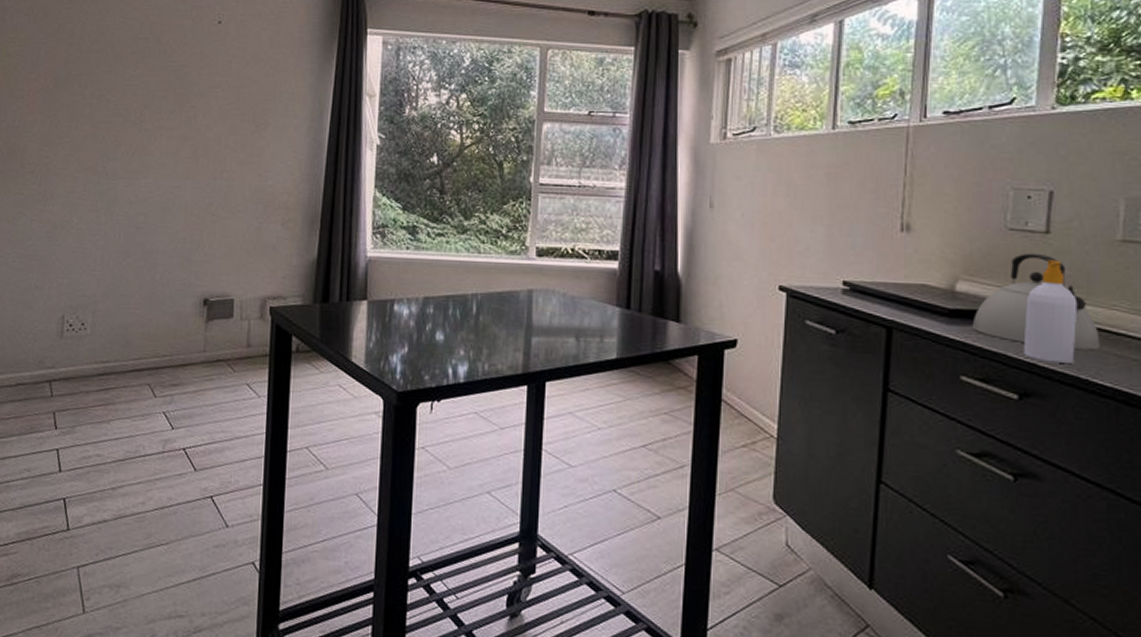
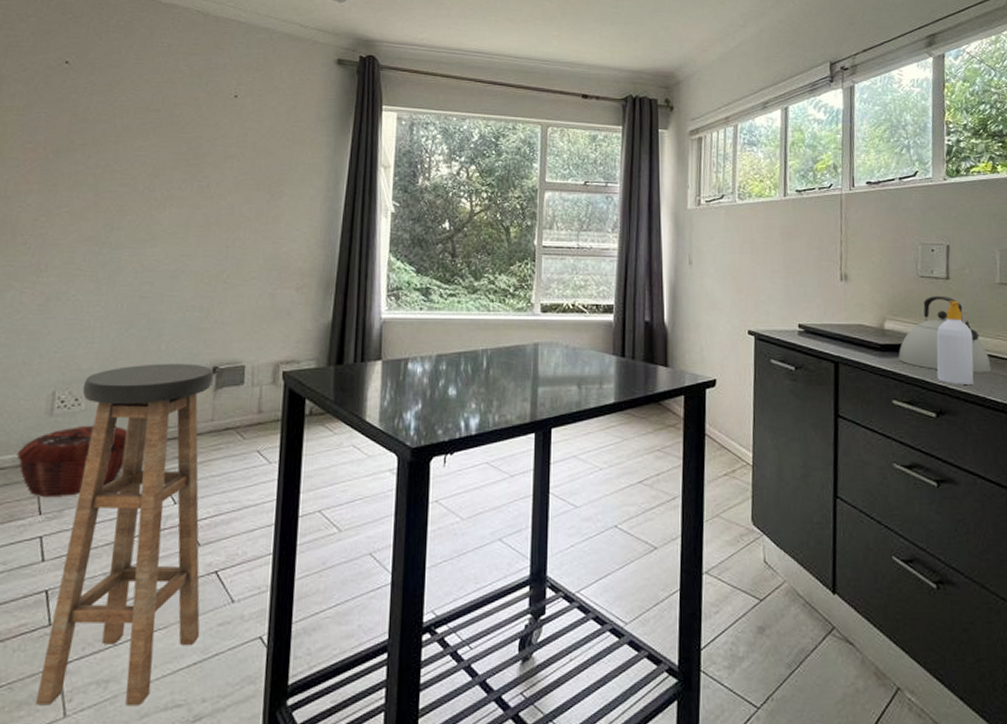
woven basket: none [33,349,129,414] -> present [16,425,128,498]
bar stool: none [59,293,205,611] -> present [35,363,214,706]

